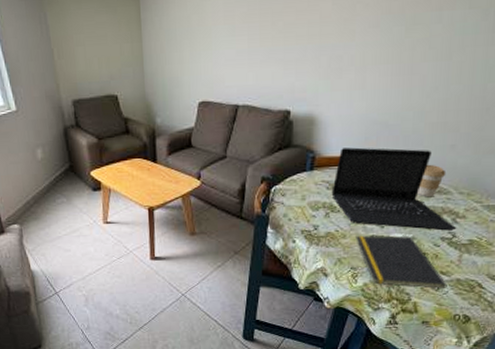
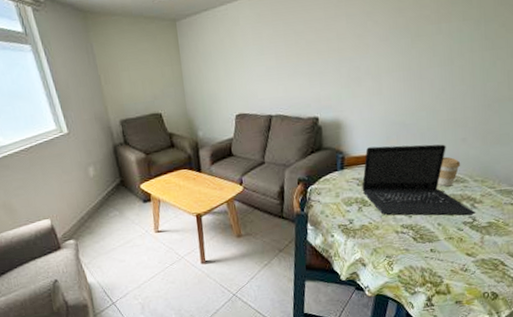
notepad: present [354,234,447,289] -> none [386,223,474,271]

